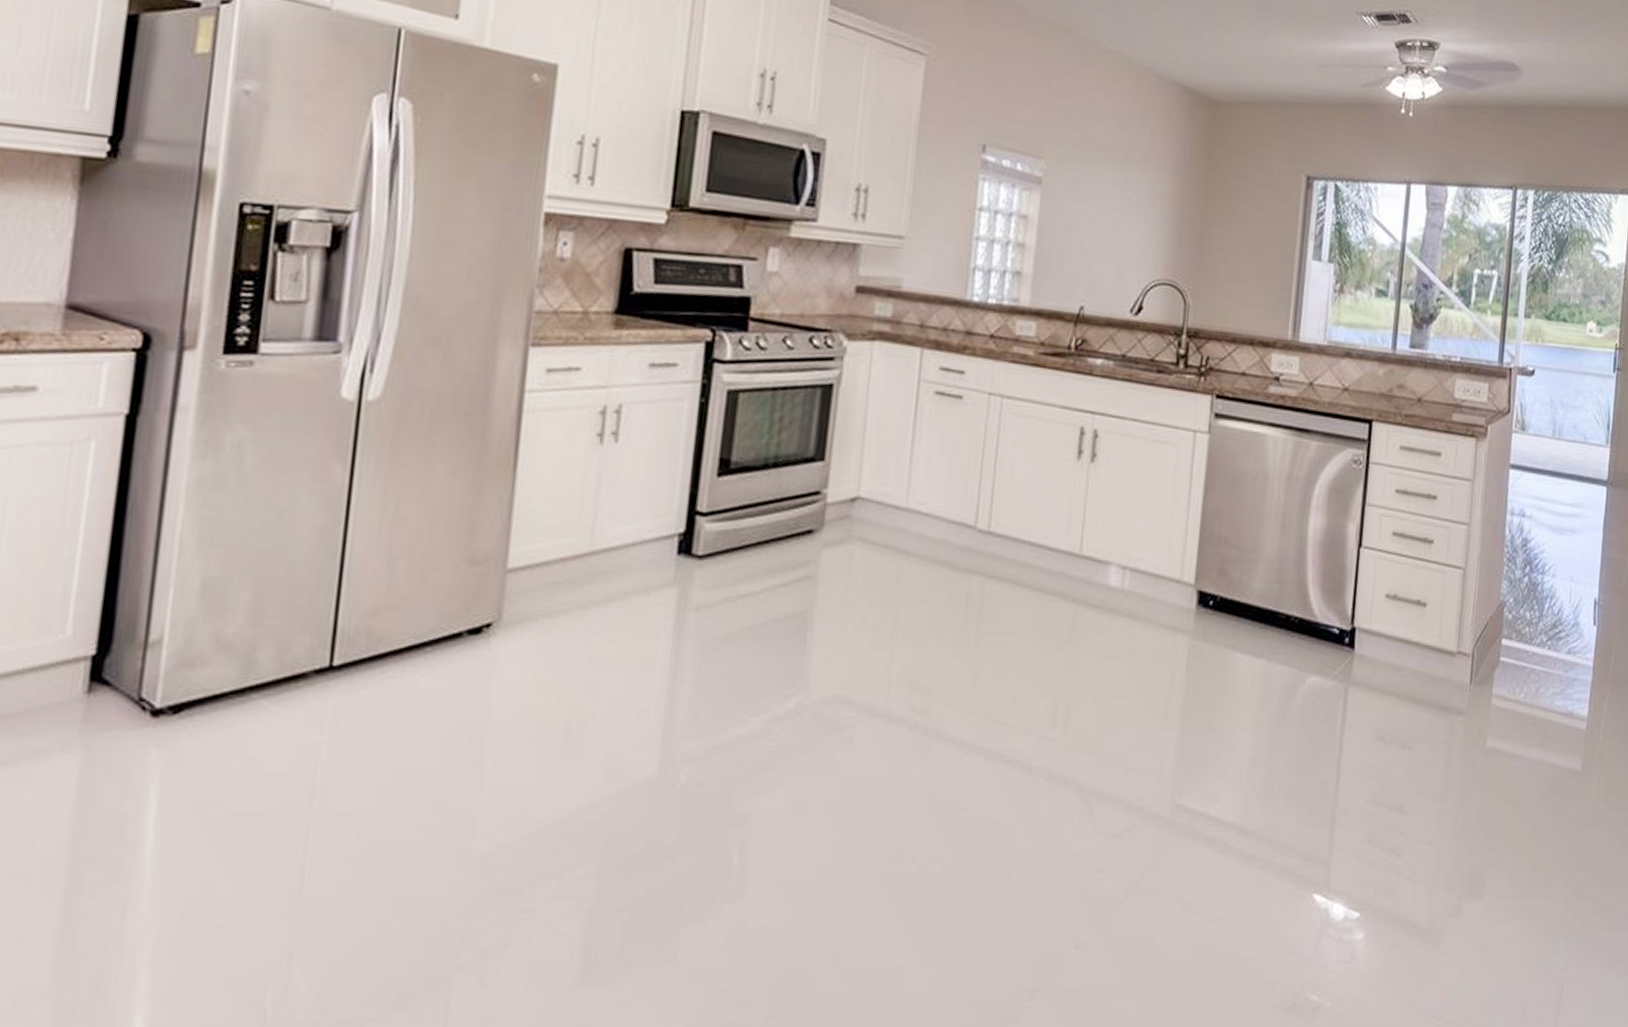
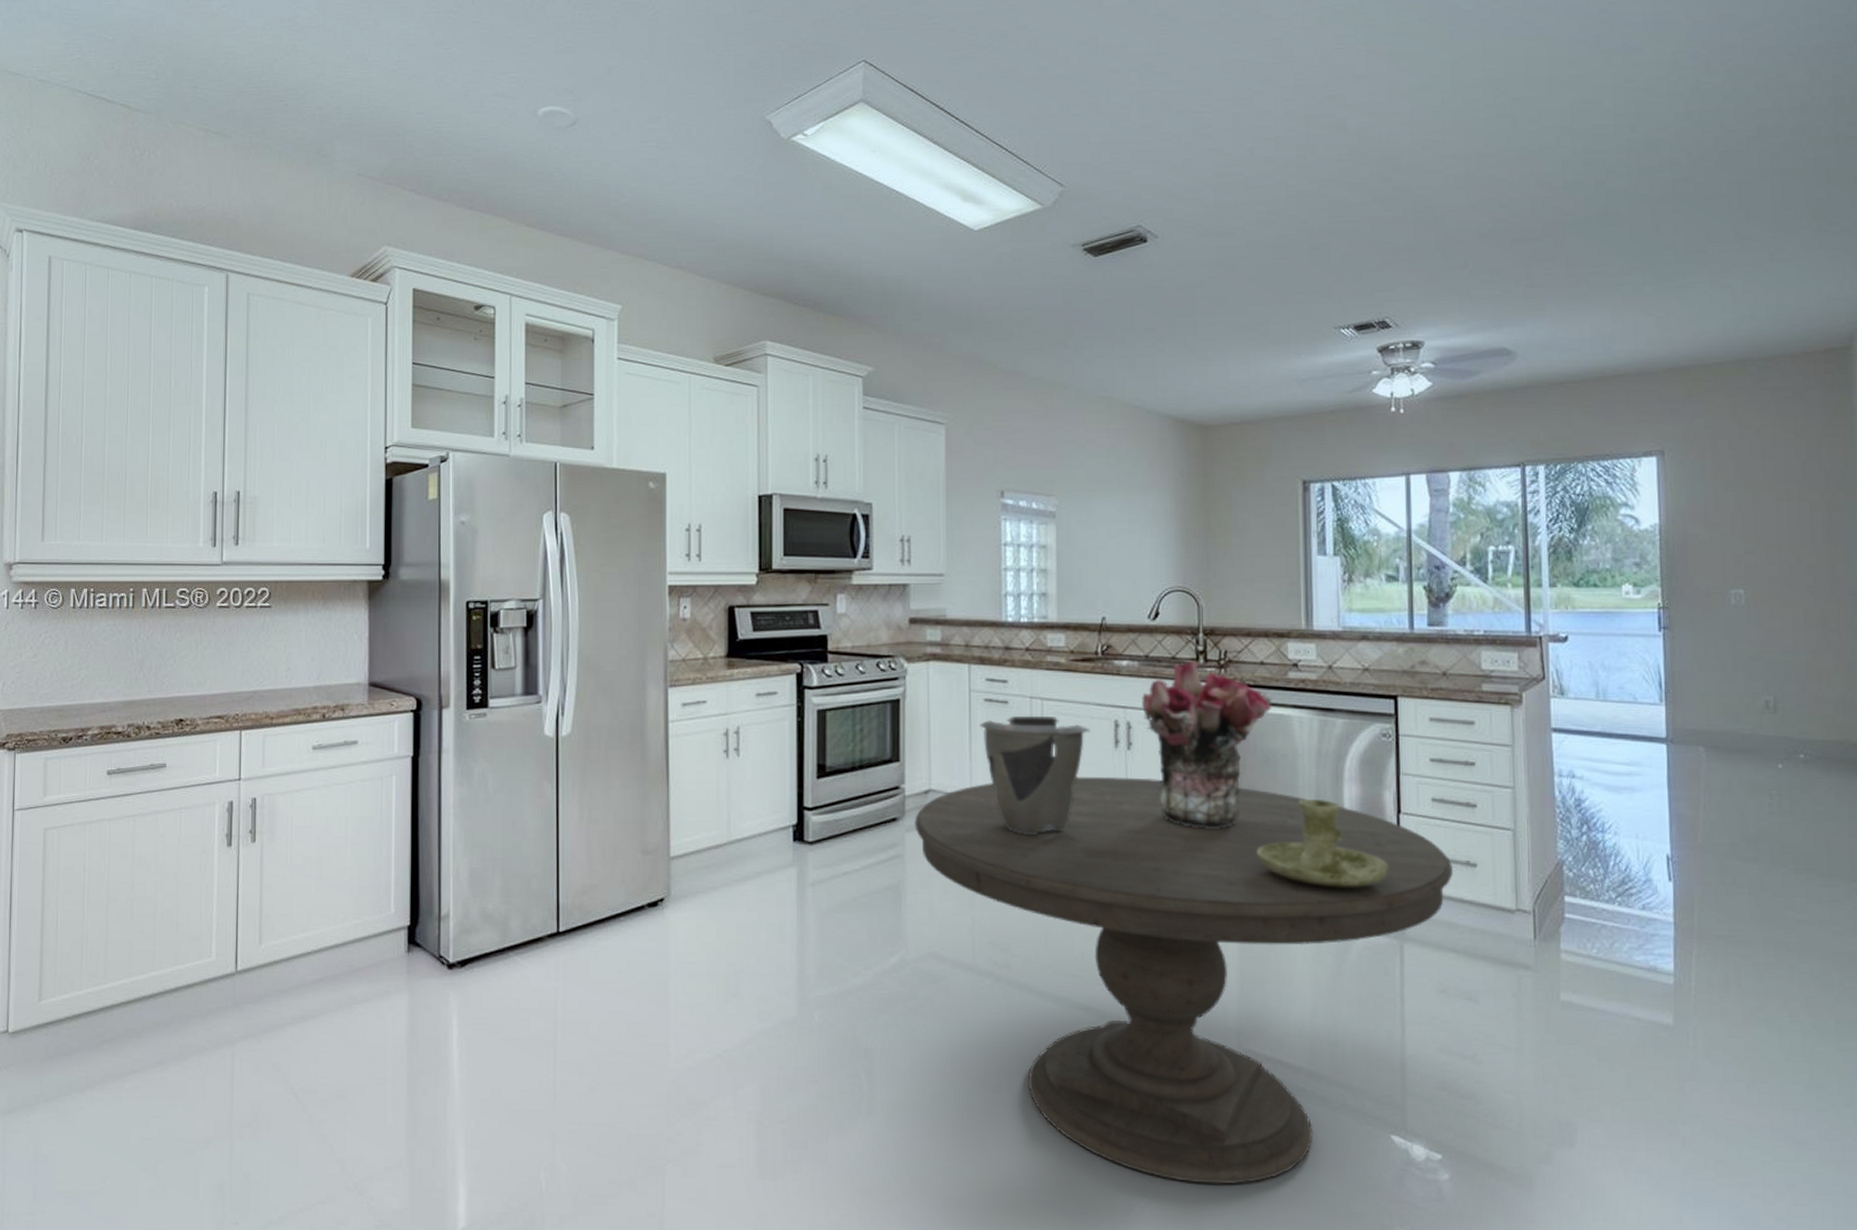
dining table: none [833,490,1404,959] -> present [913,776,1453,1185]
decorative bowl: none [926,413,1053,558] -> present [980,715,1091,836]
bouquet: none [1111,365,1250,557] -> present [1141,661,1272,829]
candle holder: none [1214,527,1344,626] -> present [1256,798,1389,887]

